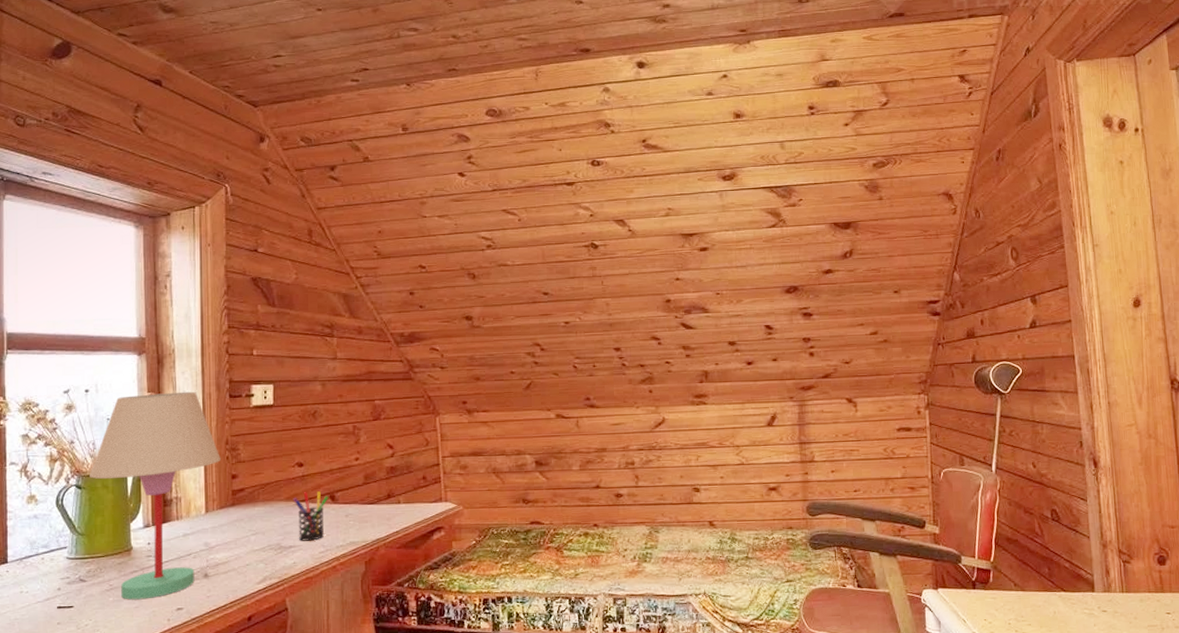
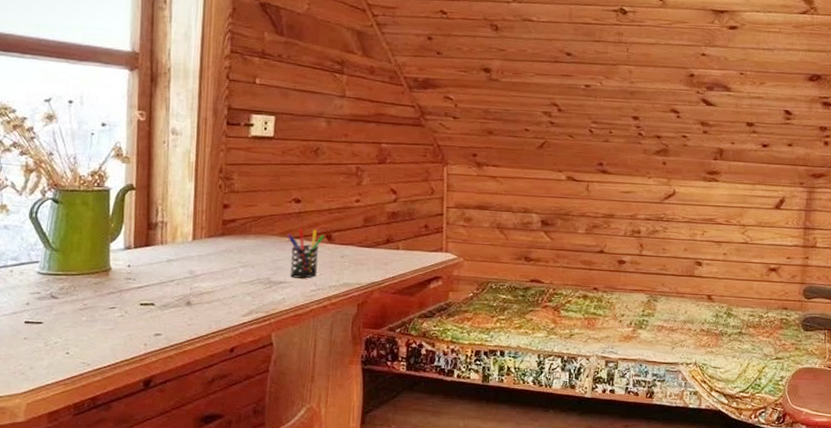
table lamp: present [90,391,221,600] -> none [68,112,213,322]

